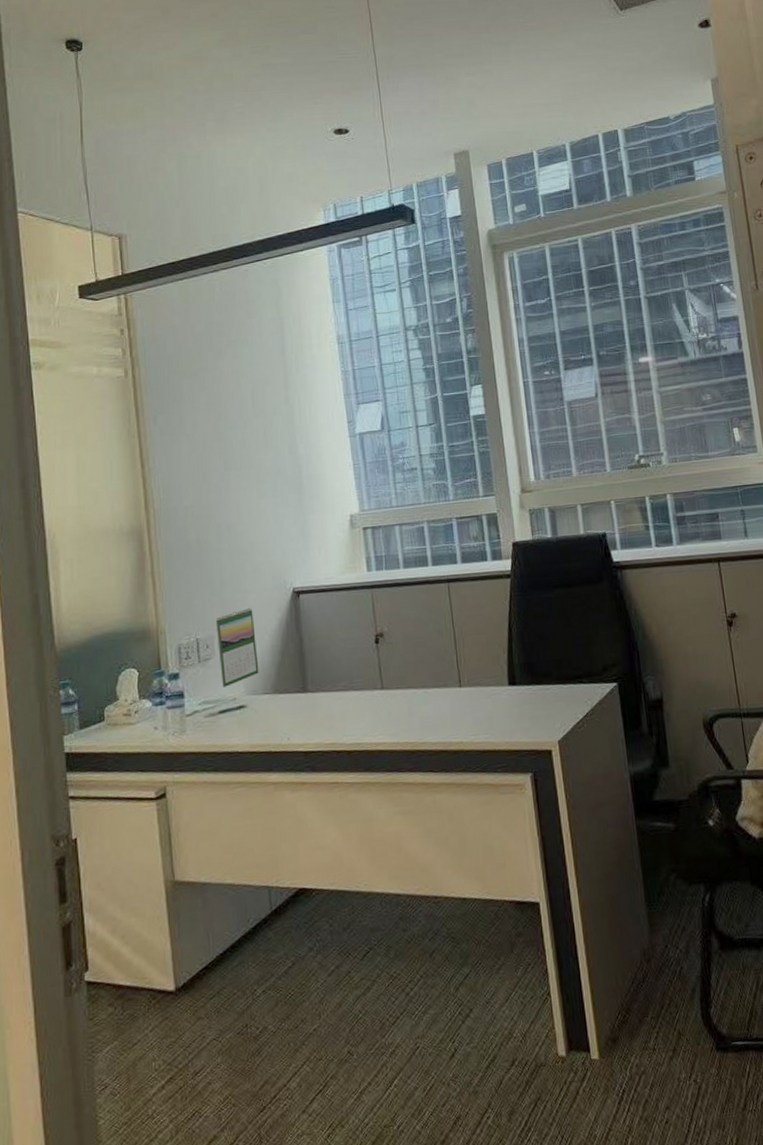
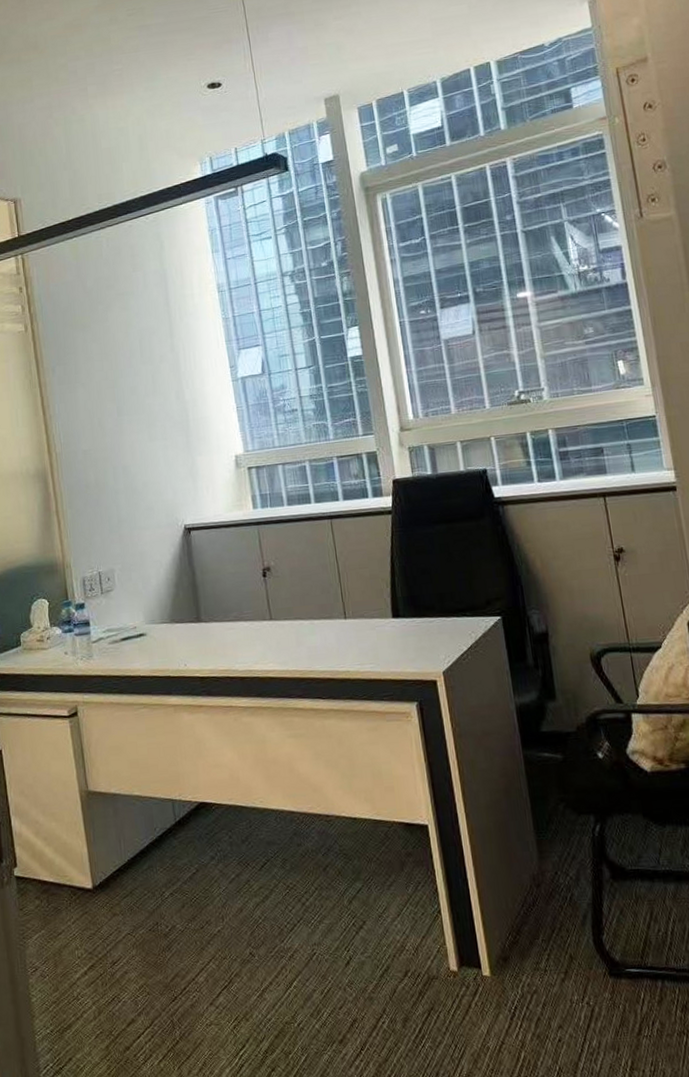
calendar: present [215,608,259,687] -> none [115,544,156,617]

